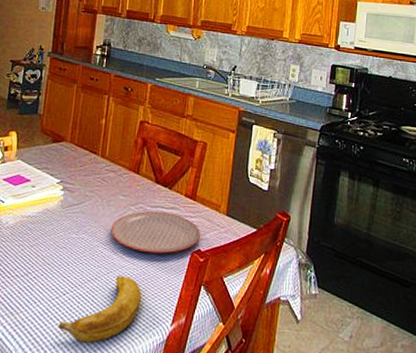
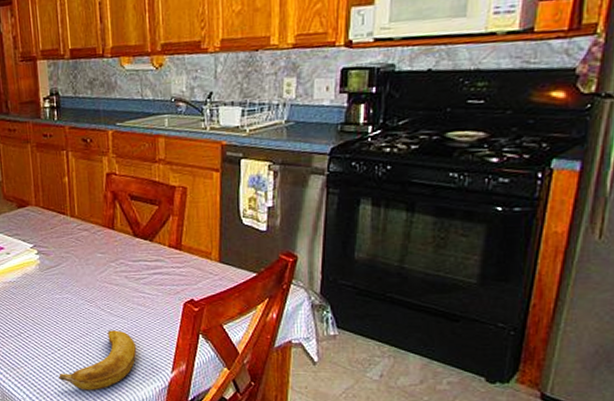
plate: present [110,211,200,254] -> none [93,265,192,307]

